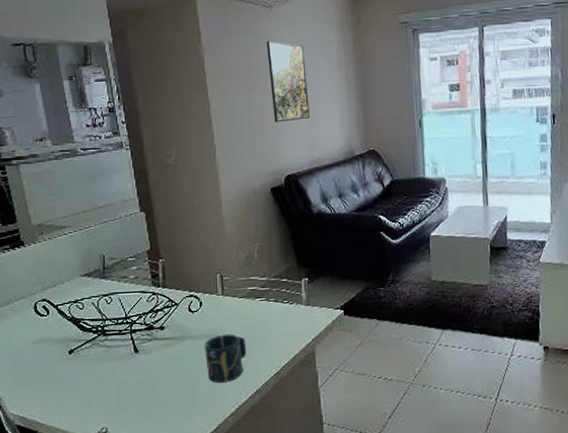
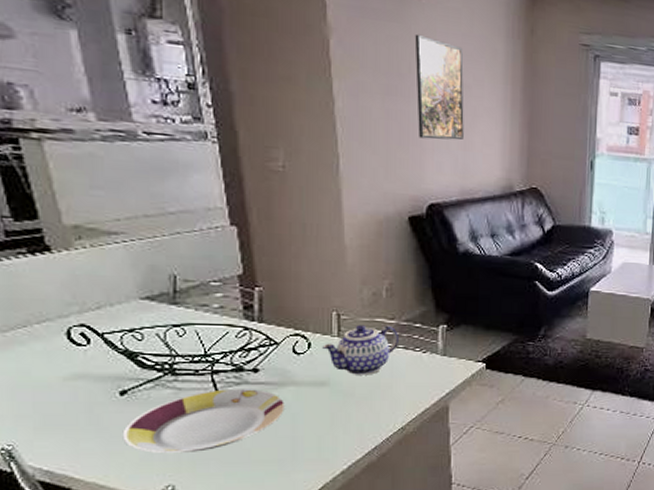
plate: none [71,344,185,401] -> present [122,389,284,453]
cup: present [204,334,246,383] -> none [311,382,365,437]
teapot: none [211,282,270,327] -> present [322,325,398,375]

